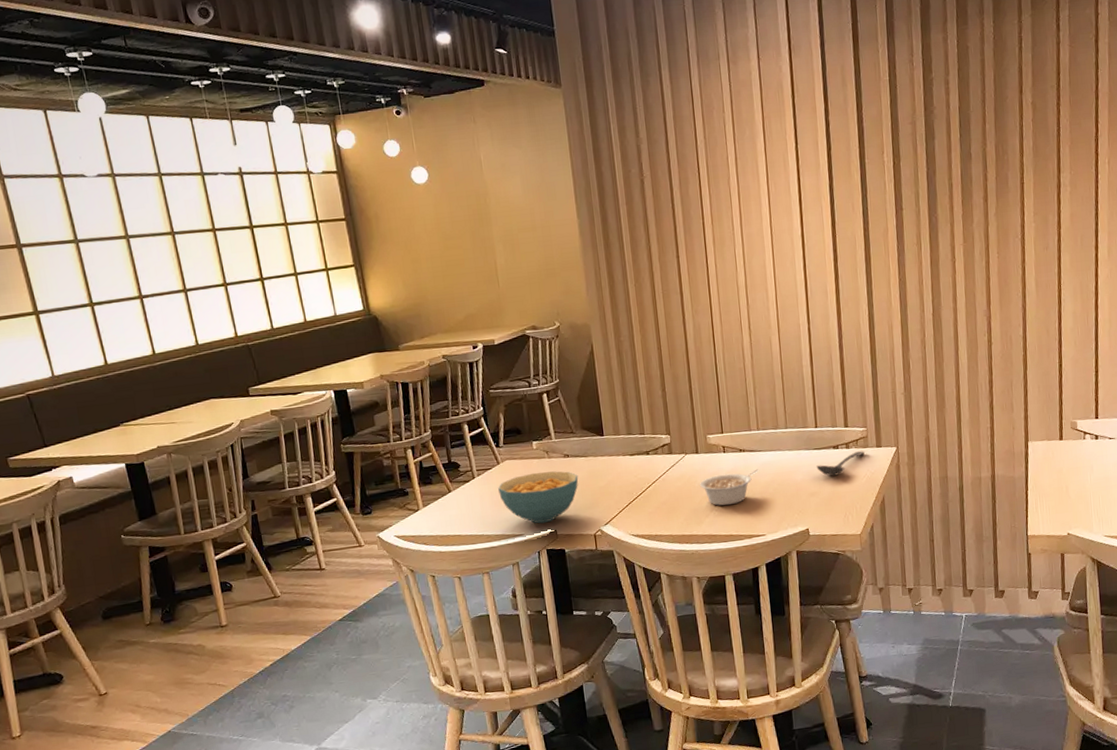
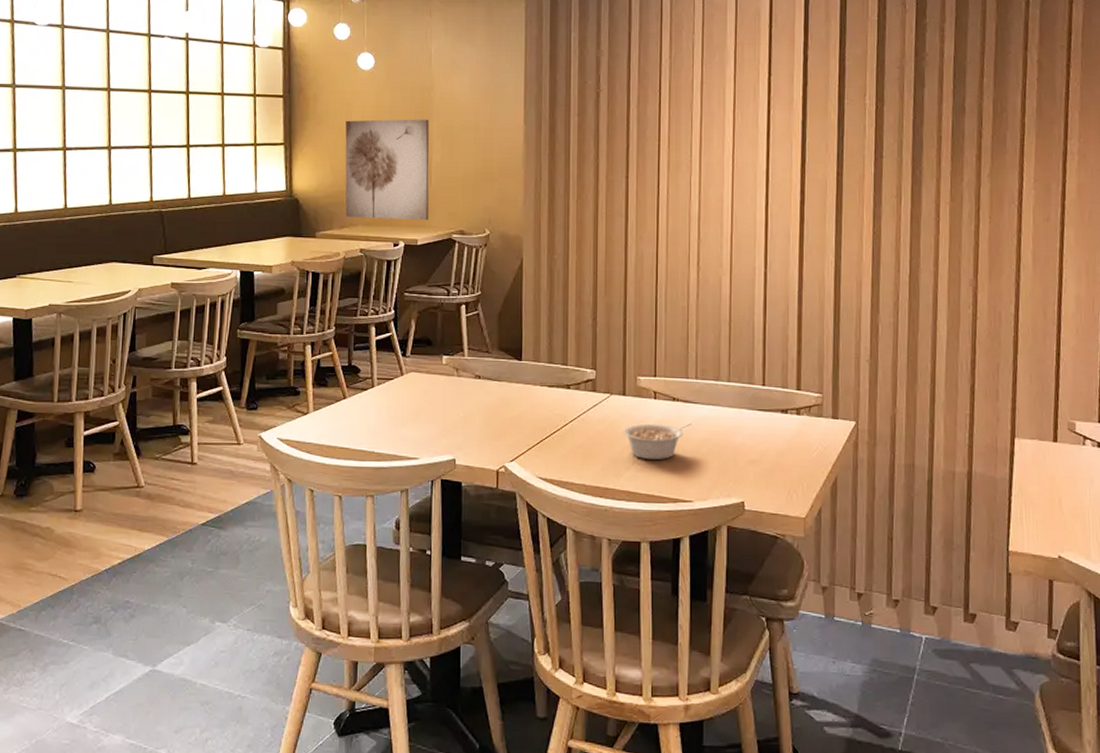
wall art: none [409,224,502,327] -> present [345,119,430,221]
cereal bowl: present [498,471,579,524] -> none [398,390,488,449]
stirrer: present [816,451,865,476] -> none [760,420,819,444]

